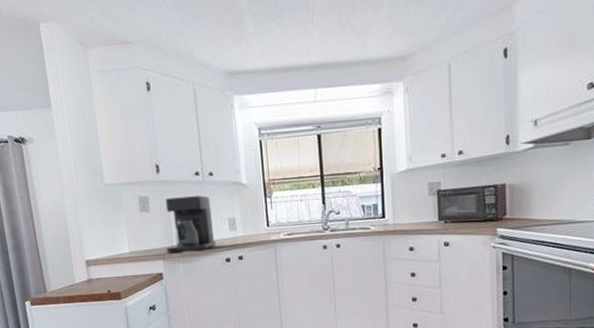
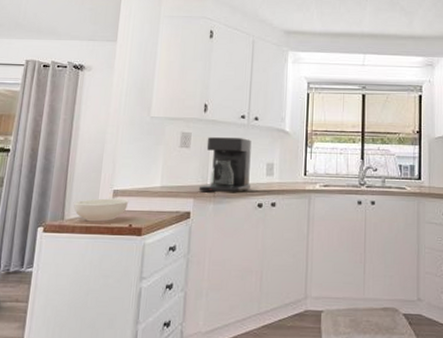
bowl: none [51,267,103,292] -> present [73,198,129,222]

